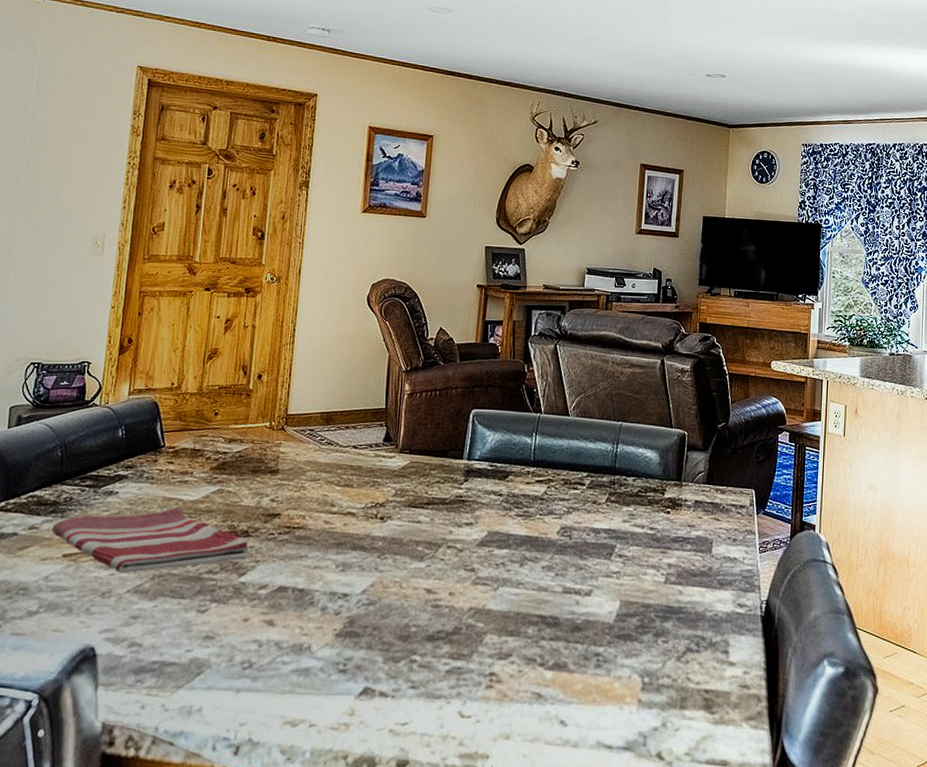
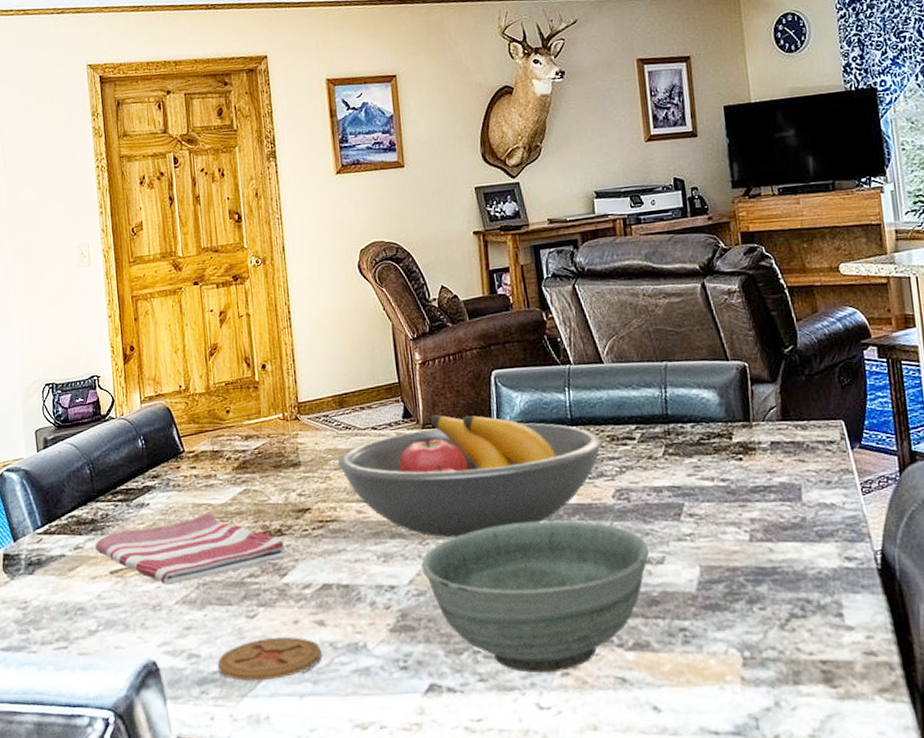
coaster: none [158,633,266,674] -> present [217,636,322,682]
fruit bowl: none [314,442,557,555] -> present [337,415,603,538]
bowl: none [376,547,581,685] -> present [421,520,650,674]

